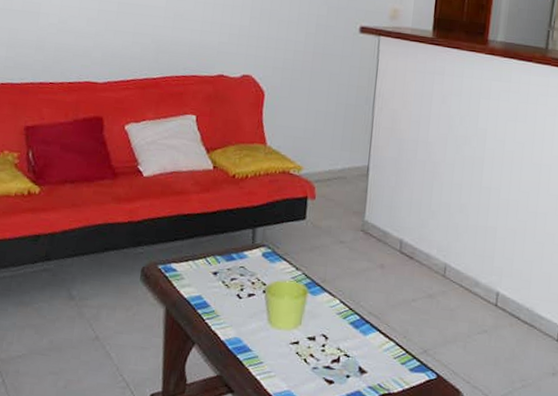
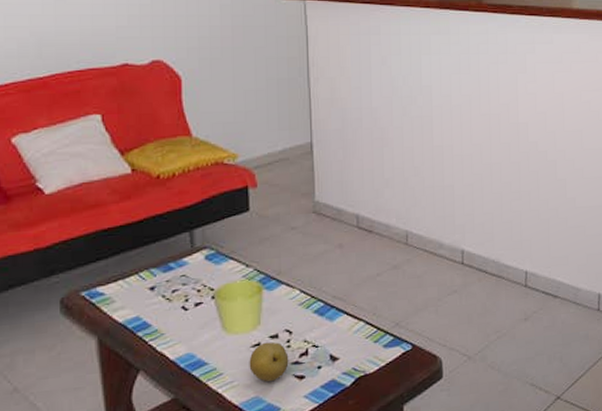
fruit: none [286,342,322,379] -> present [249,342,289,382]

